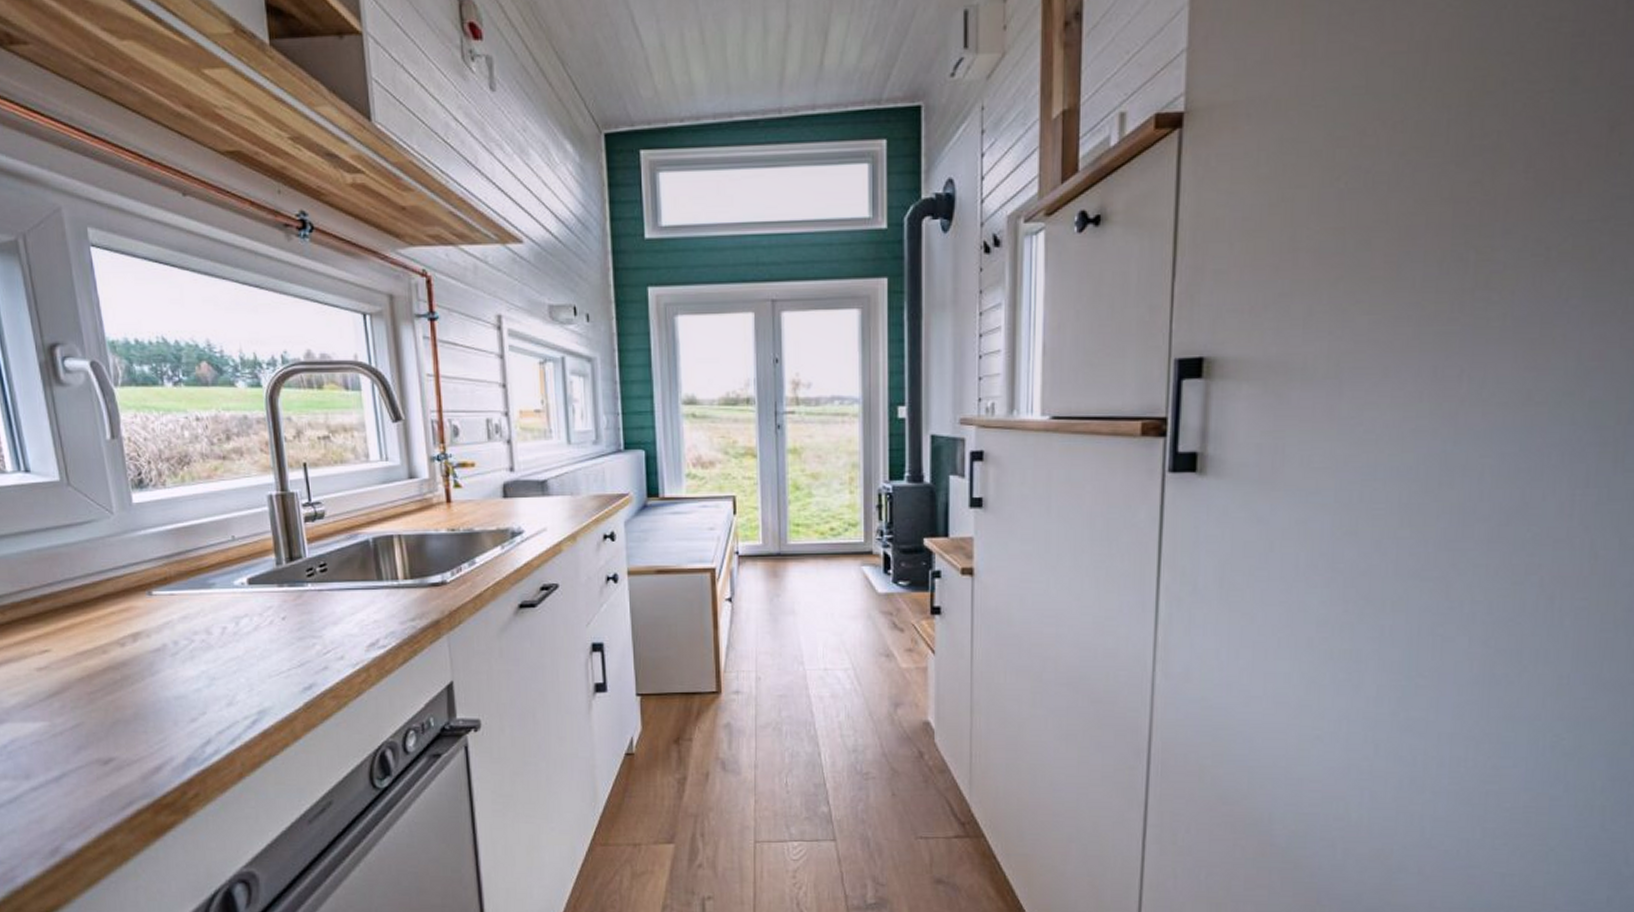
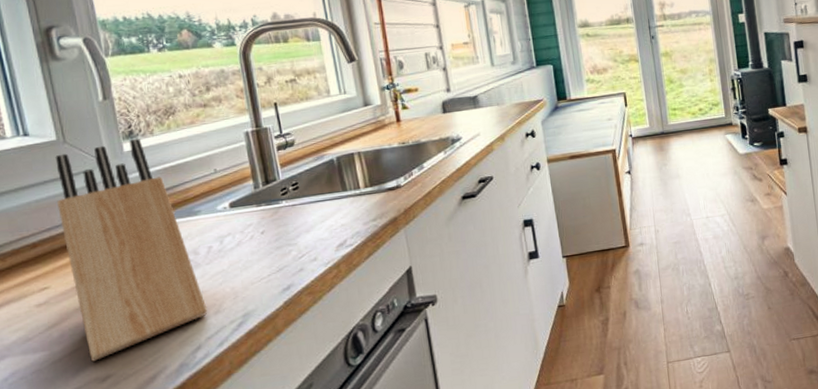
knife block: none [58,489,220,740] -> present [55,138,208,362]

